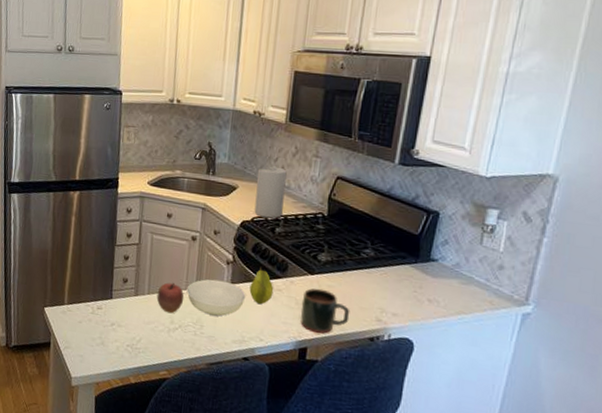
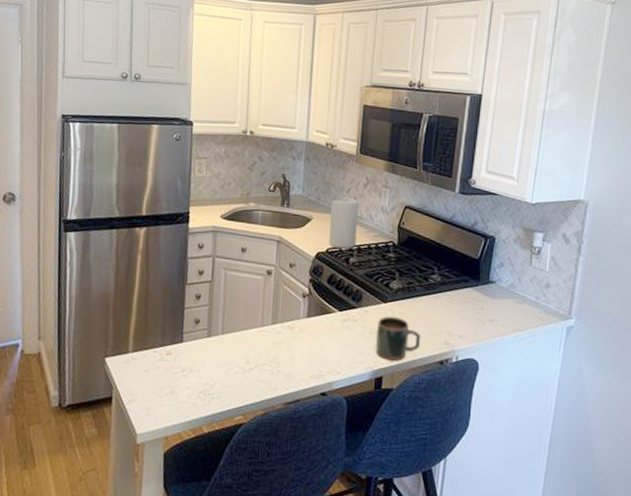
apple: present [156,282,184,314] -> none [231,319,260,353]
bowl: present [186,279,246,317] -> none [262,314,323,352]
fruit: present [249,267,274,305] -> none [325,298,349,337]

